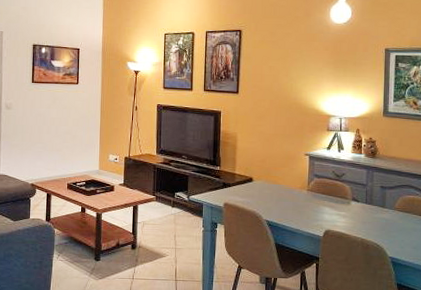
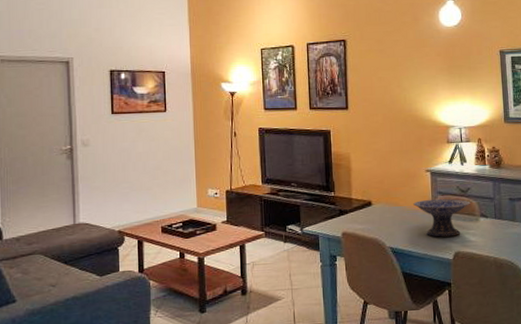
decorative bowl: none [291,180,344,216] -> present [413,198,470,237]

